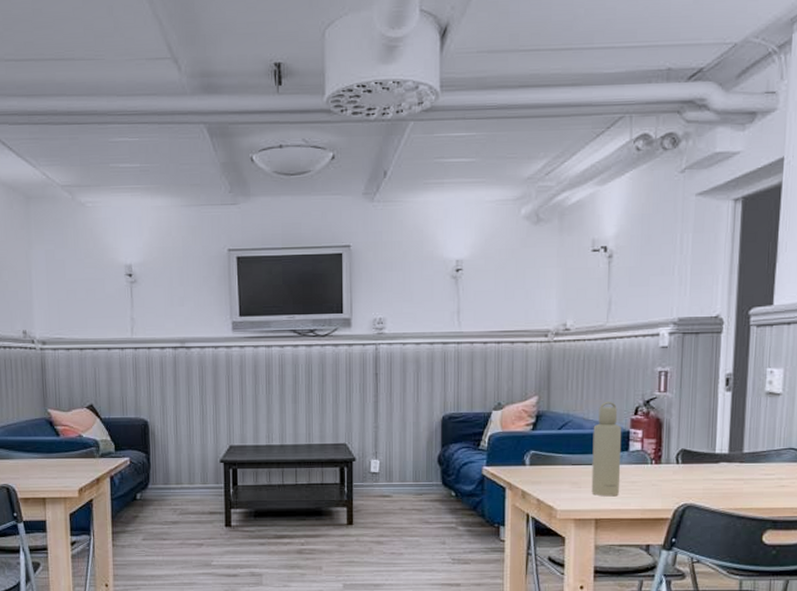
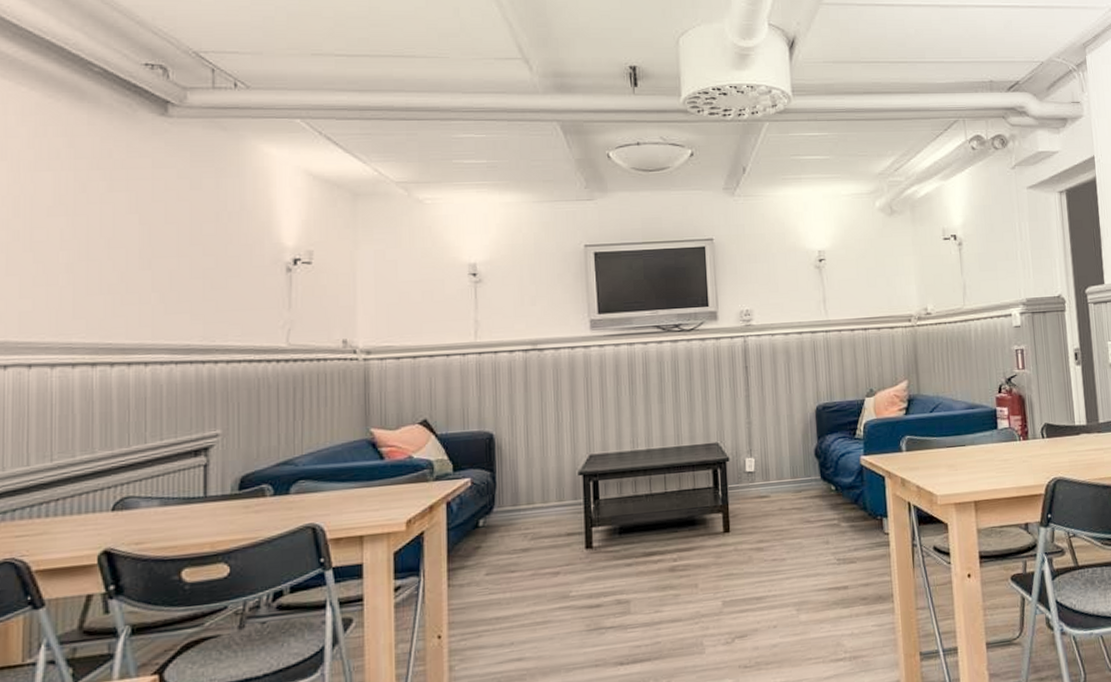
bottle: present [591,401,622,497] -> none [962,381,994,477]

